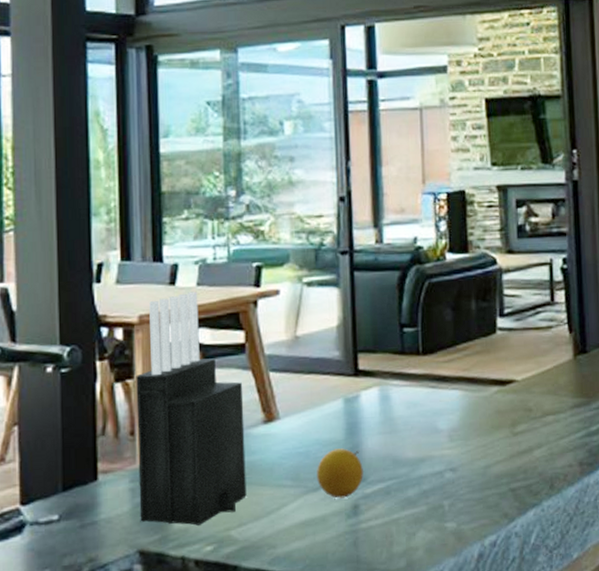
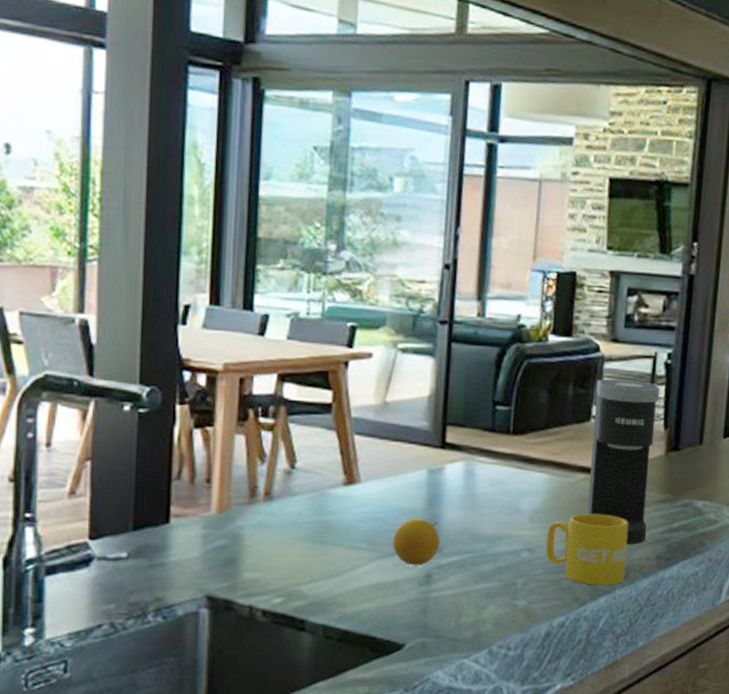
knife block: present [136,291,247,525] -> none [210,344,326,577]
mug: none [468,425,550,499] -> present [546,513,629,586]
coffee maker: none [498,288,565,453] -> present [587,378,660,544]

